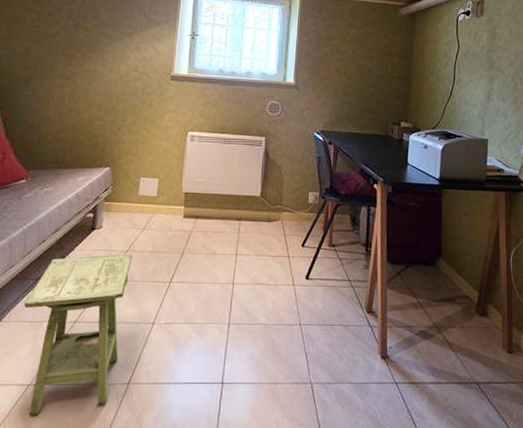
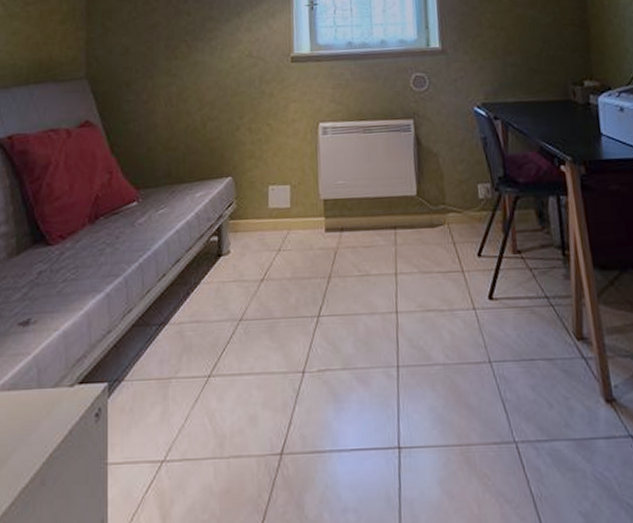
side table: present [23,254,133,416] -> none [147,283,270,502]

